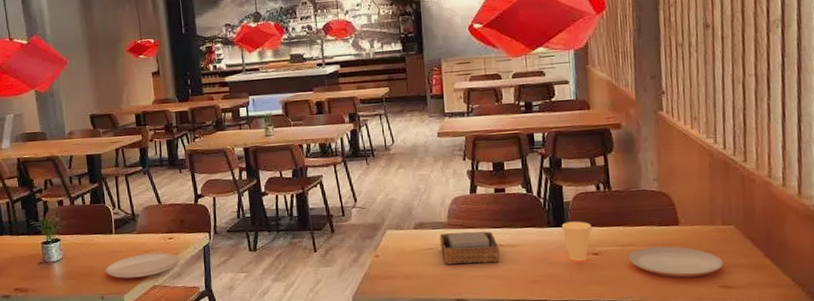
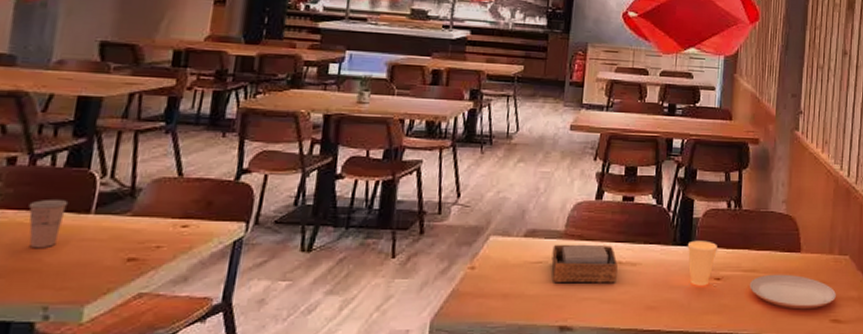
cup: none [77,226,99,259] -> present [28,200,69,249]
plate: present [106,253,180,279] -> none [63,246,192,281]

